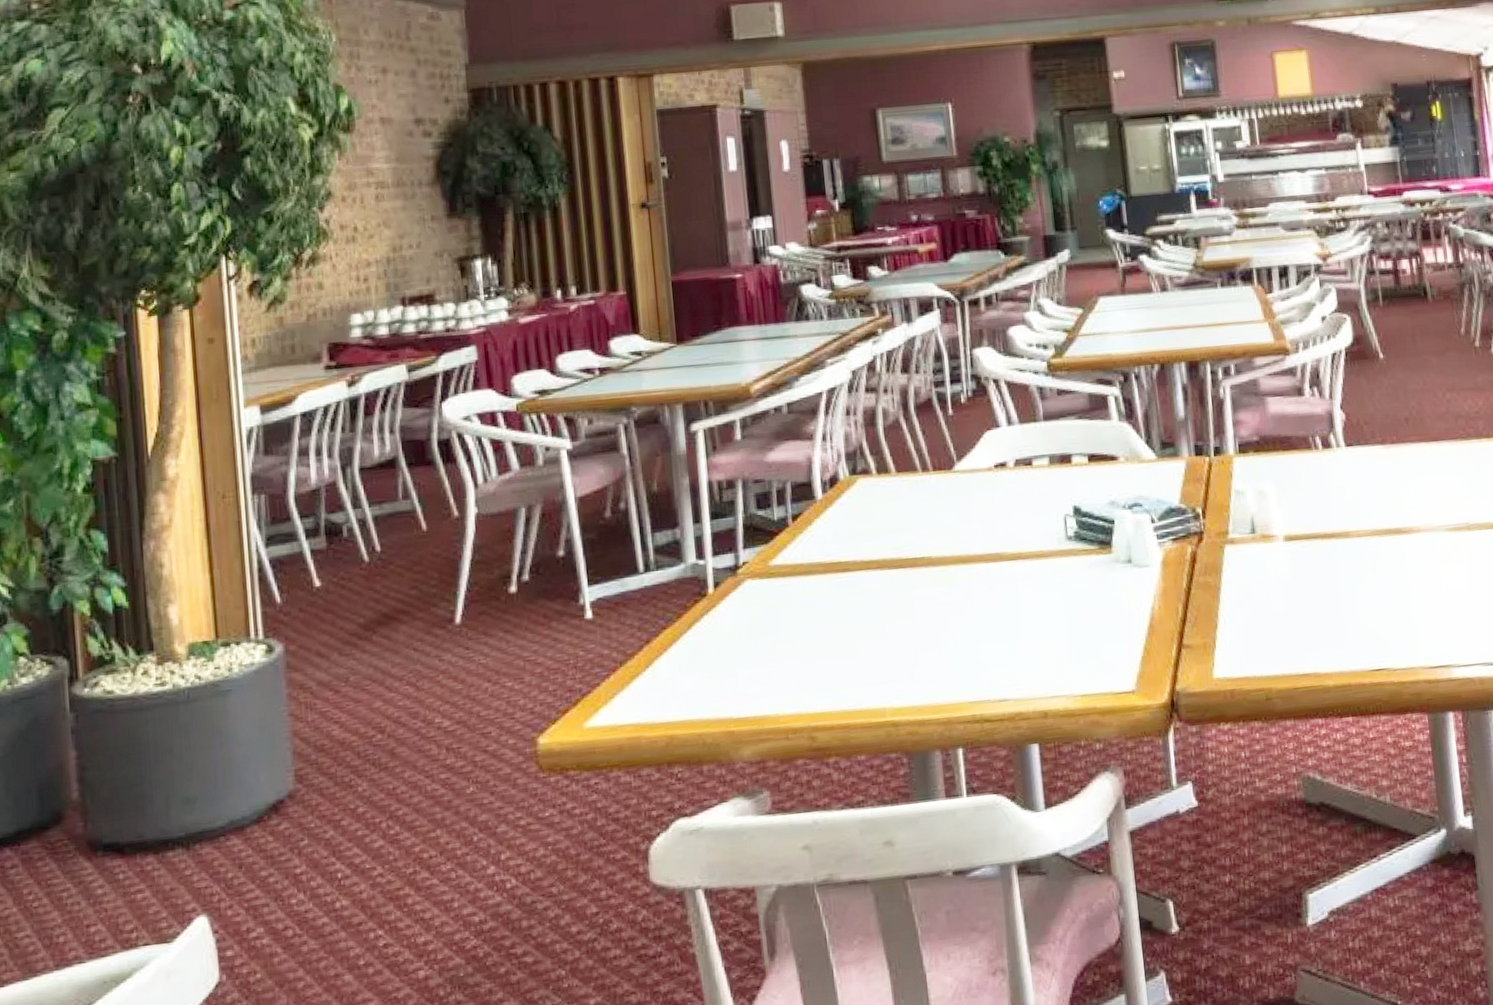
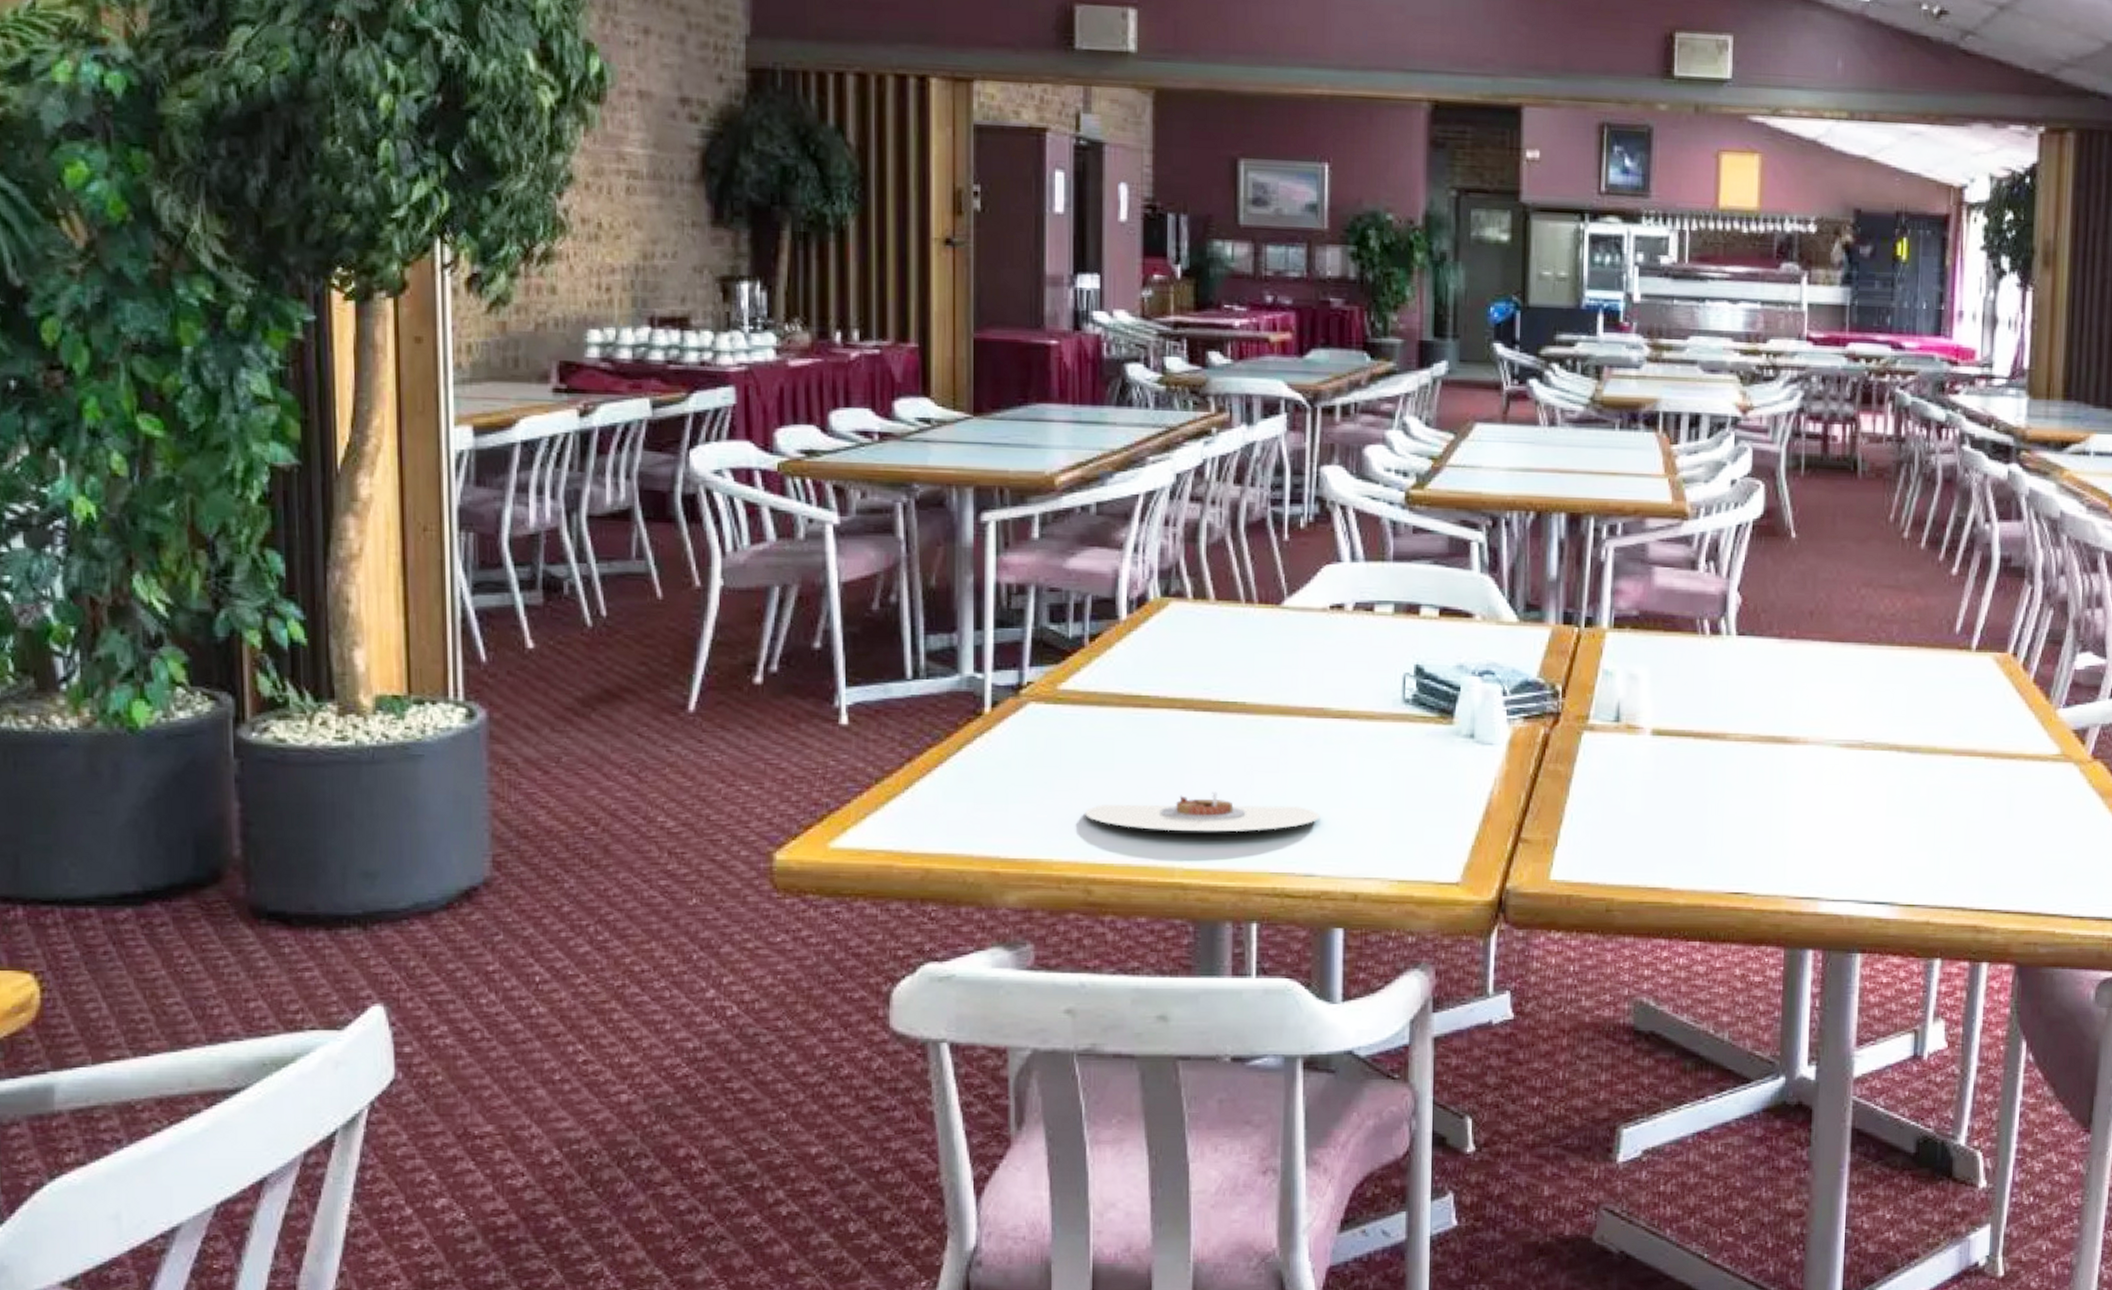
plate: none [802,637,1006,678] -> present [1084,791,1319,832]

